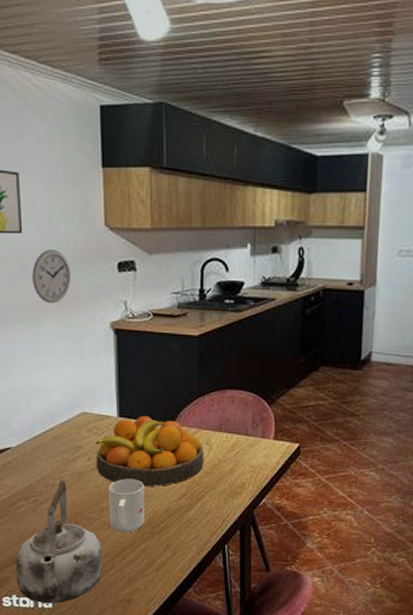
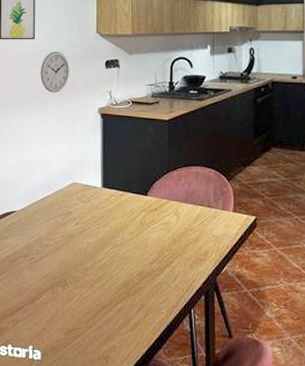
kettle: present [15,479,103,604] -> none [12,241,85,356]
fruit bowl: present [95,415,204,487] -> none [82,187,173,251]
mug: present [109,479,144,533] -> none [92,242,122,292]

